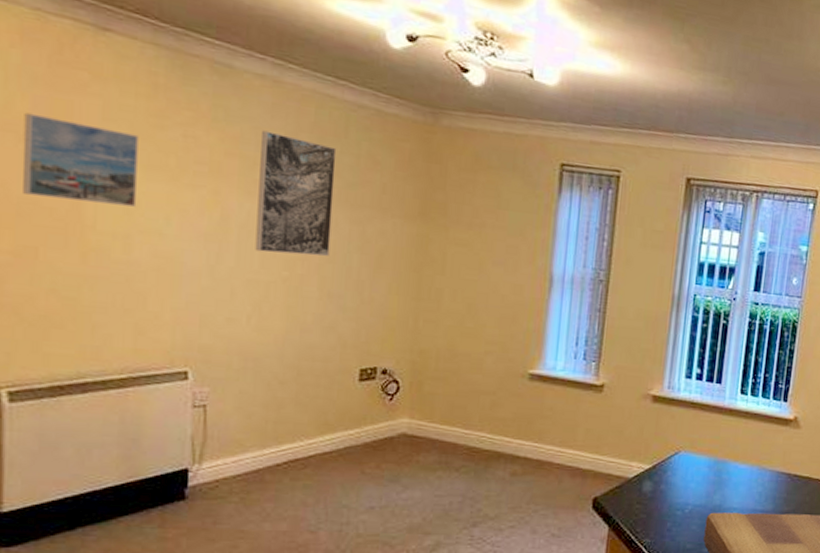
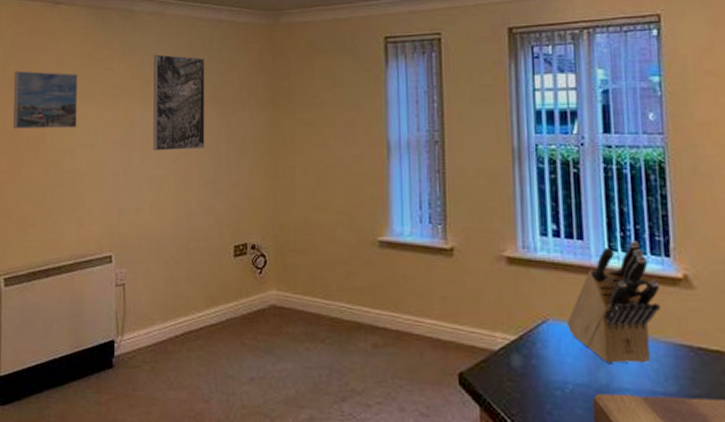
knife block: none [696,387,775,488] -> present [568,241,660,363]

